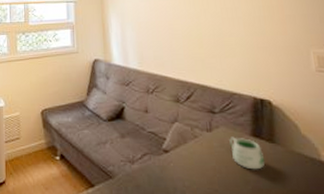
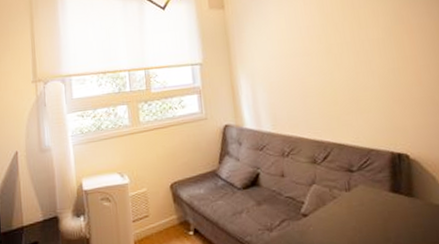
mug: present [228,137,265,170] -> none [368,194,405,226]

